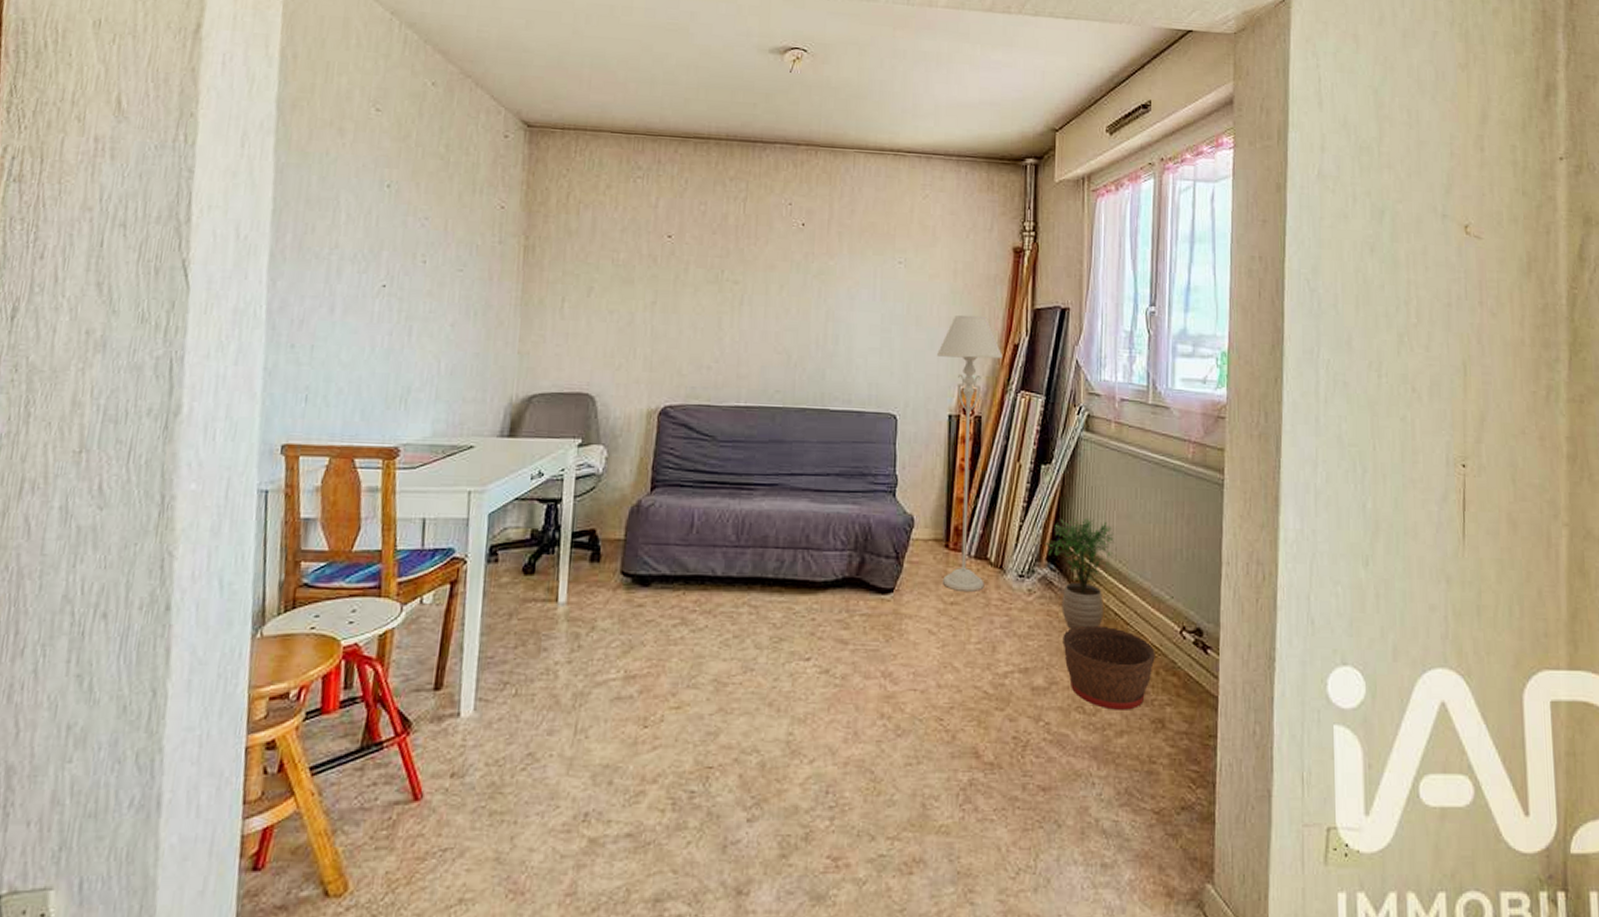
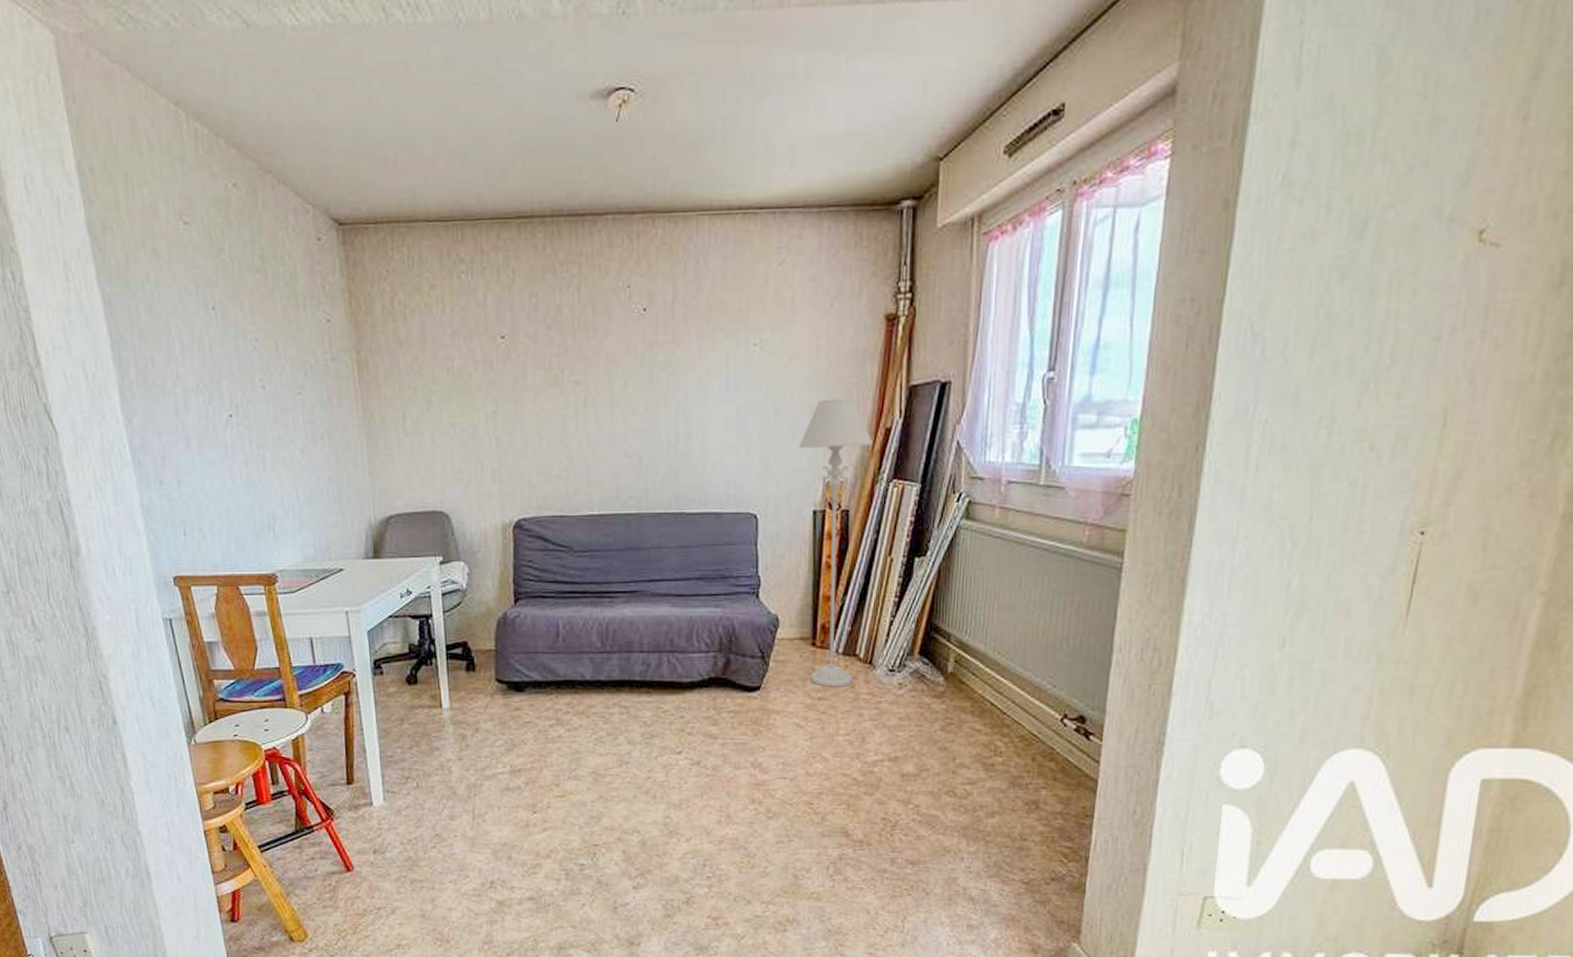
potted plant: present [1044,517,1115,629] -> none [916,609,995,720]
basket: present [1062,625,1155,710] -> none [934,715,1033,793]

